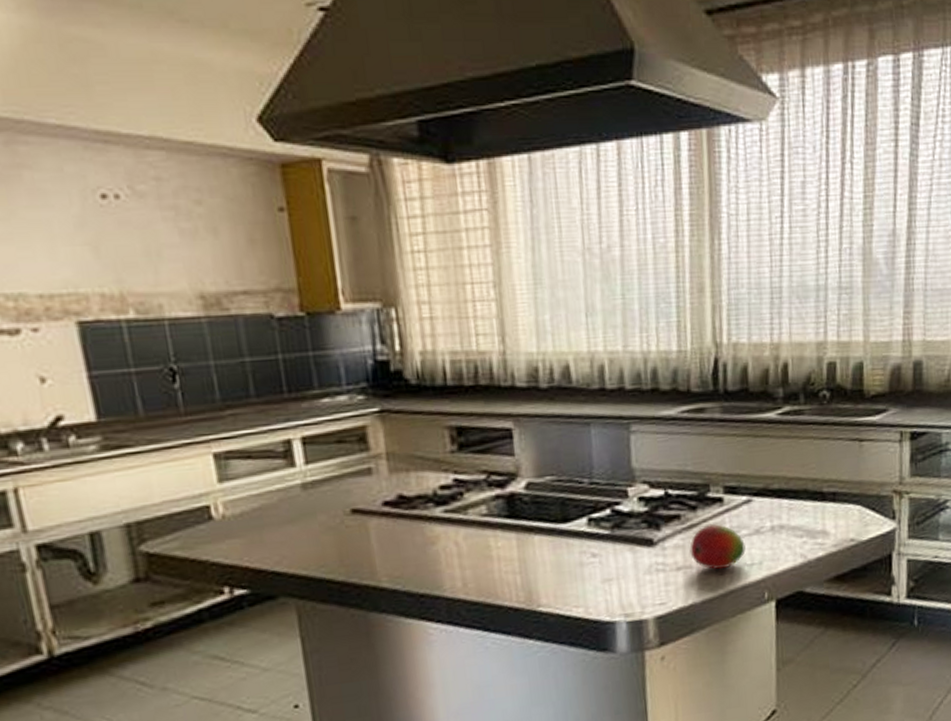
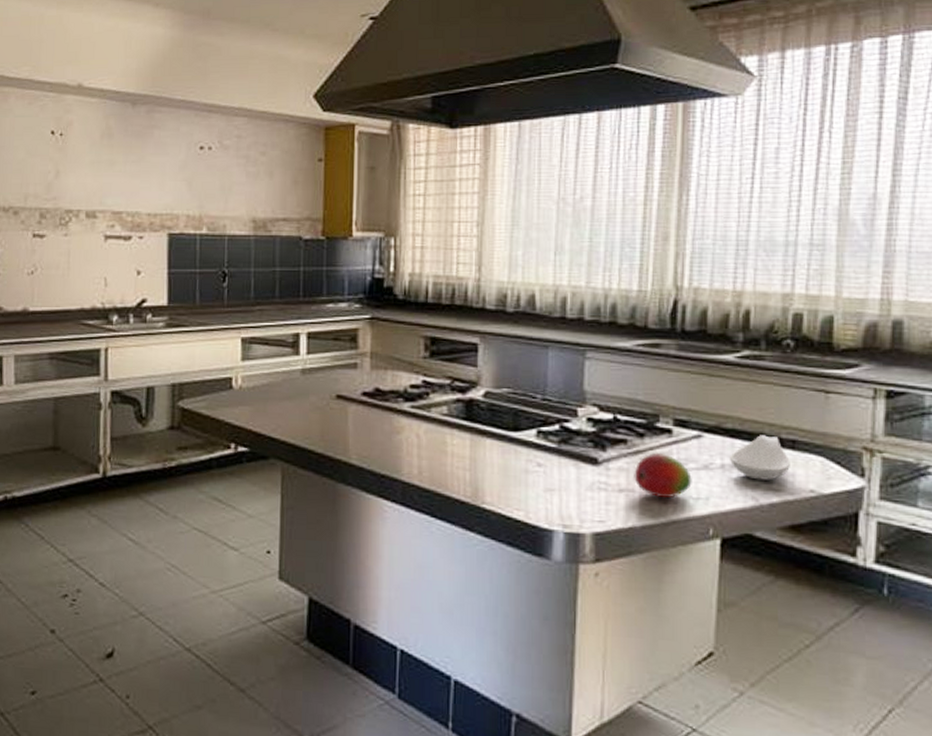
spoon rest: none [778,491,832,537] -> present [730,435,790,481]

